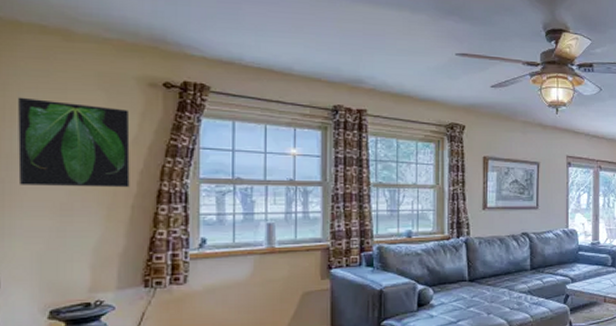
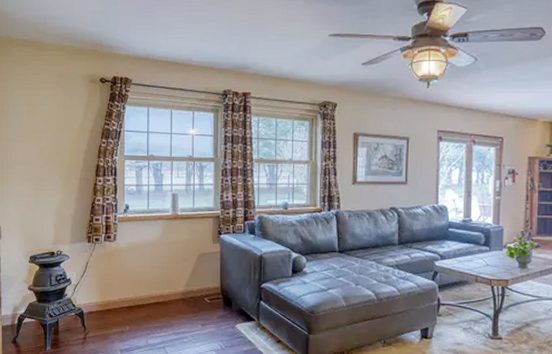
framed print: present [18,97,130,188] -> none [11,95,78,163]

